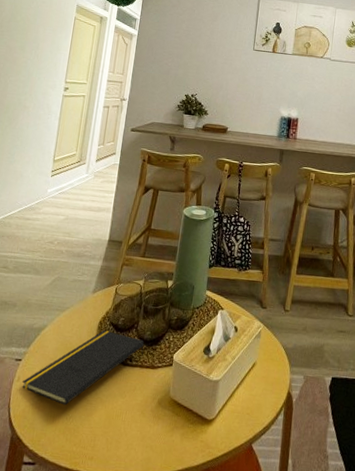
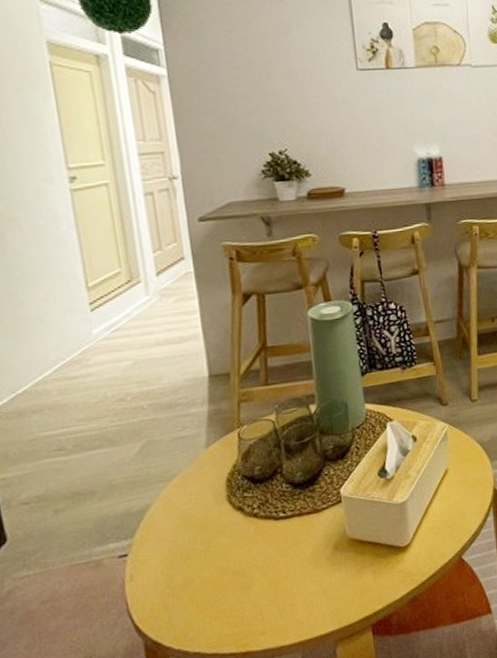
notepad: present [21,330,145,405] -> none [137,484,299,589]

